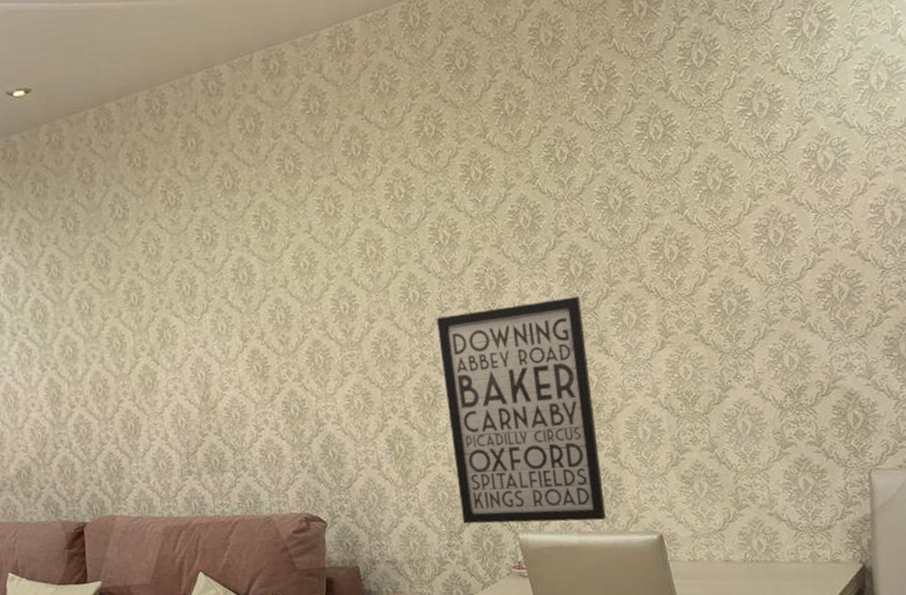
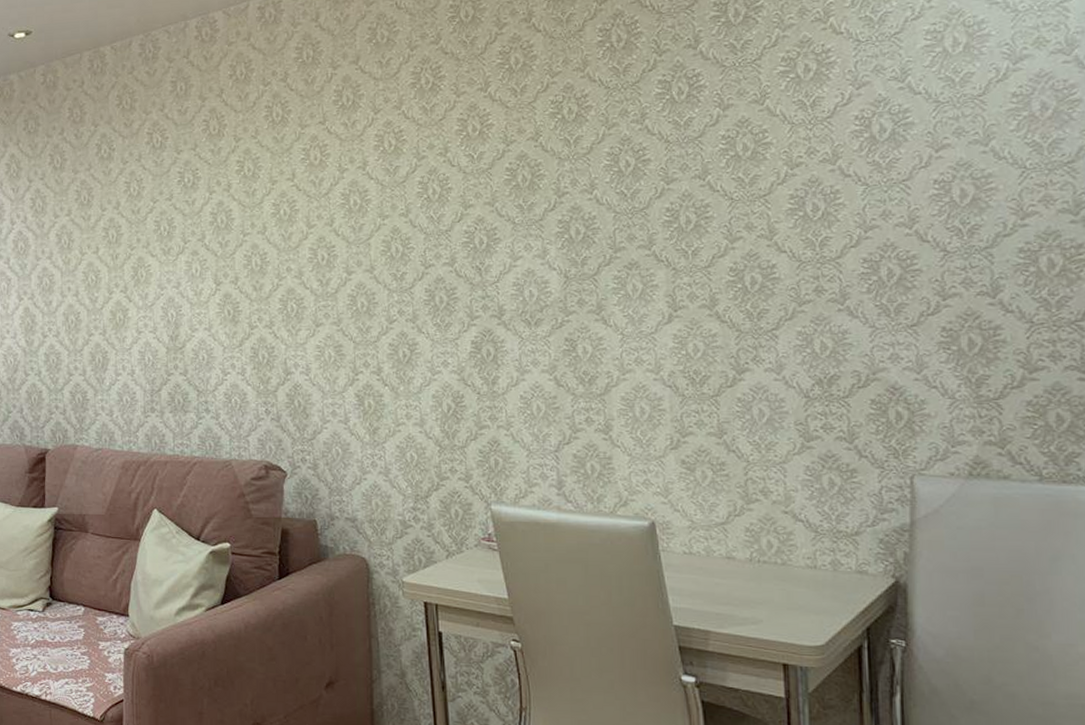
wall art: present [437,296,606,524] -> none [419,261,591,500]

